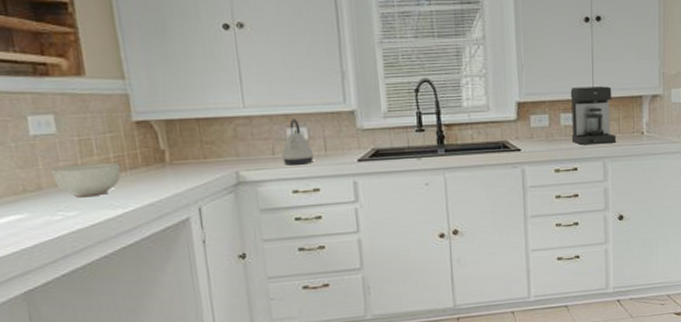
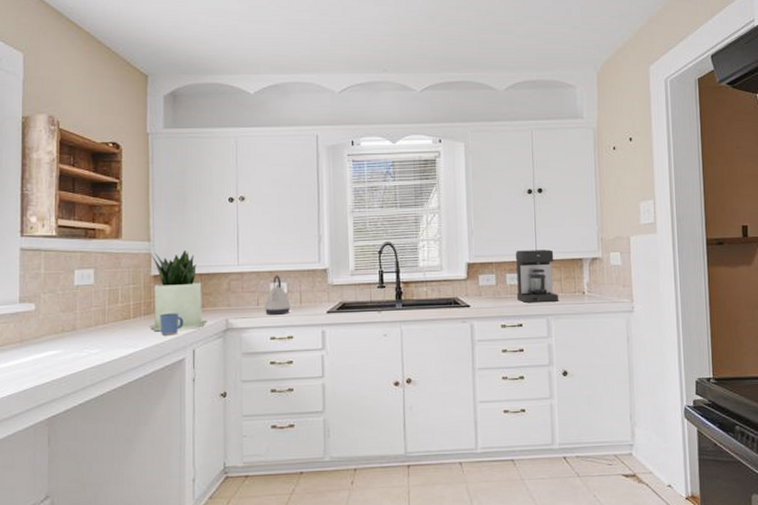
bowl: present [50,162,122,198] -> none [84,309,138,338]
planter: none [129,89,213,189] -> present [149,249,207,332]
mug: none [150,166,183,193] -> present [160,313,184,336]

